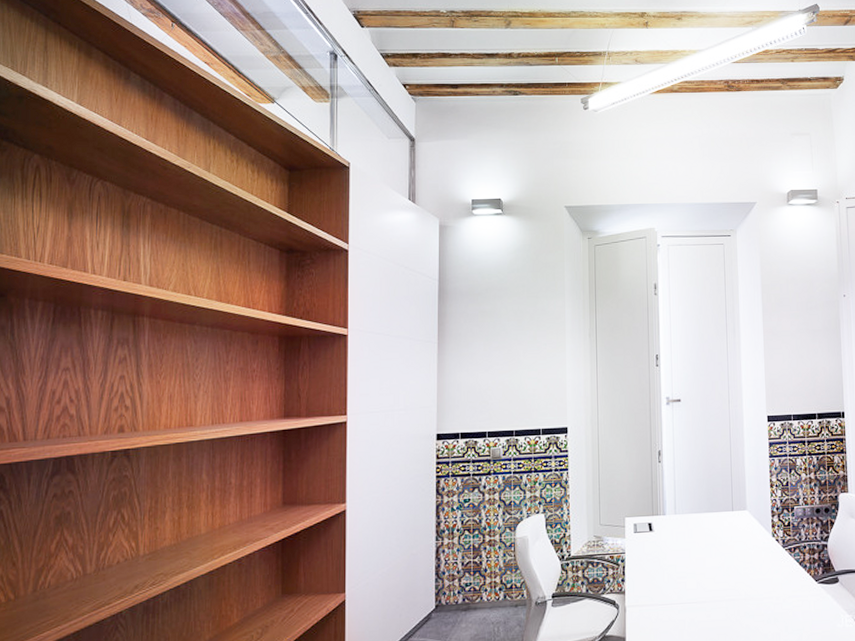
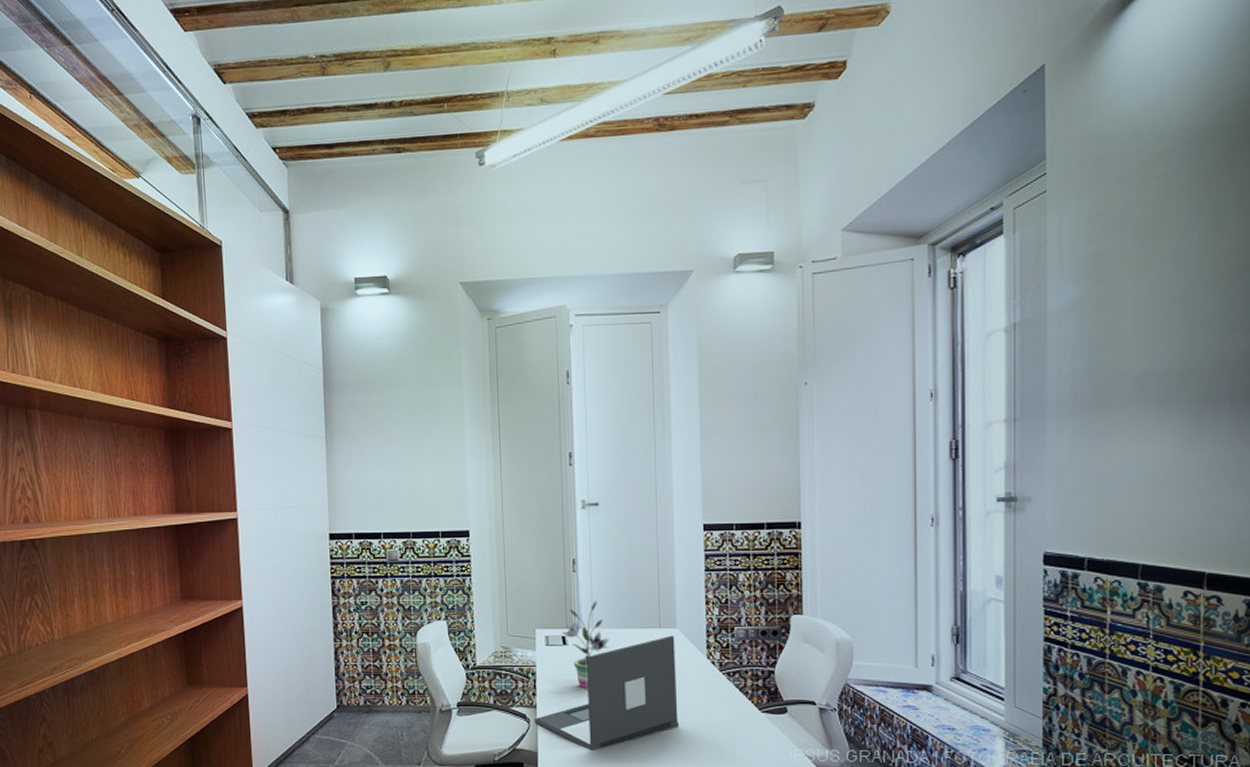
laptop: none [623,517,749,631] -> present [534,635,679,750]
potted plant: none [648,488,690,572] -> present [561,601,610,689]

